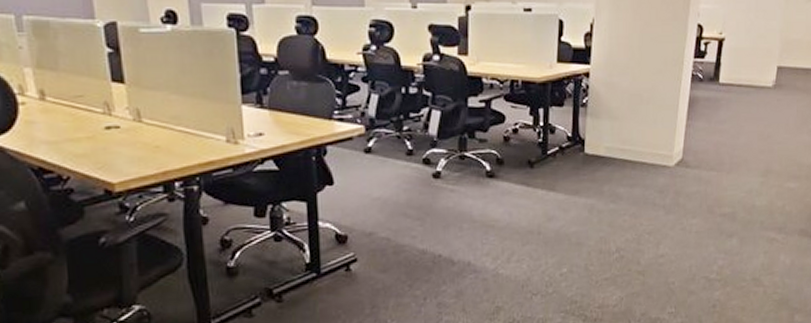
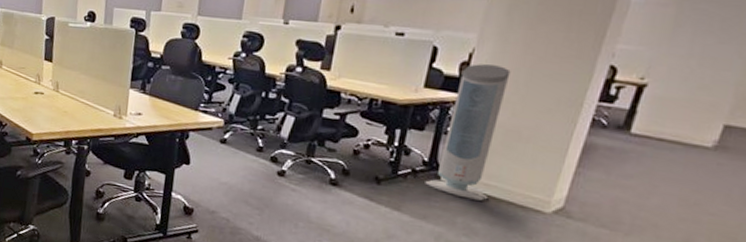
air purifier: none [572,33,626,167] -> present [425,64,511,201]

